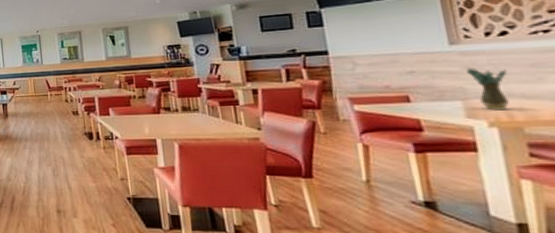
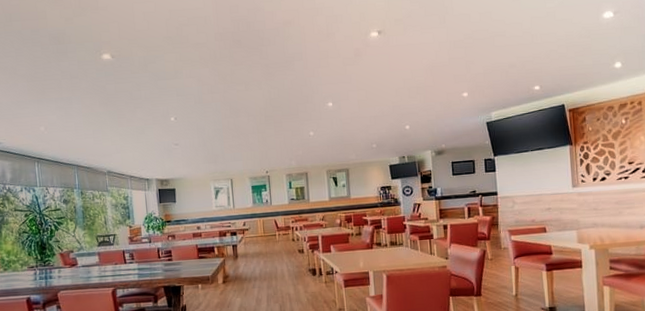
vase: present [466,68,510,111] -> none [581,205,603,237]

